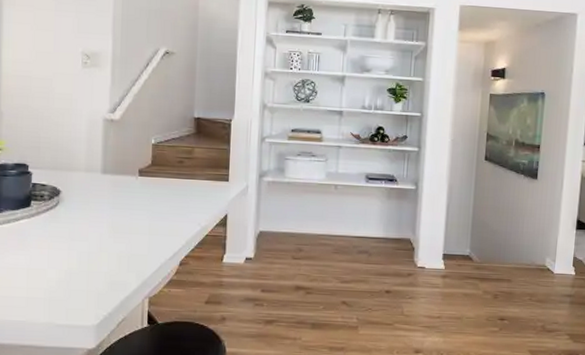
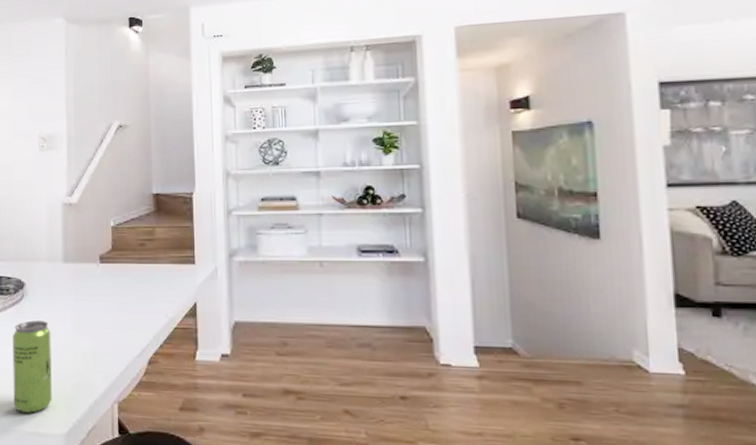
beverage can: none [44,225,86,308] -> present [13,320,52,413]

